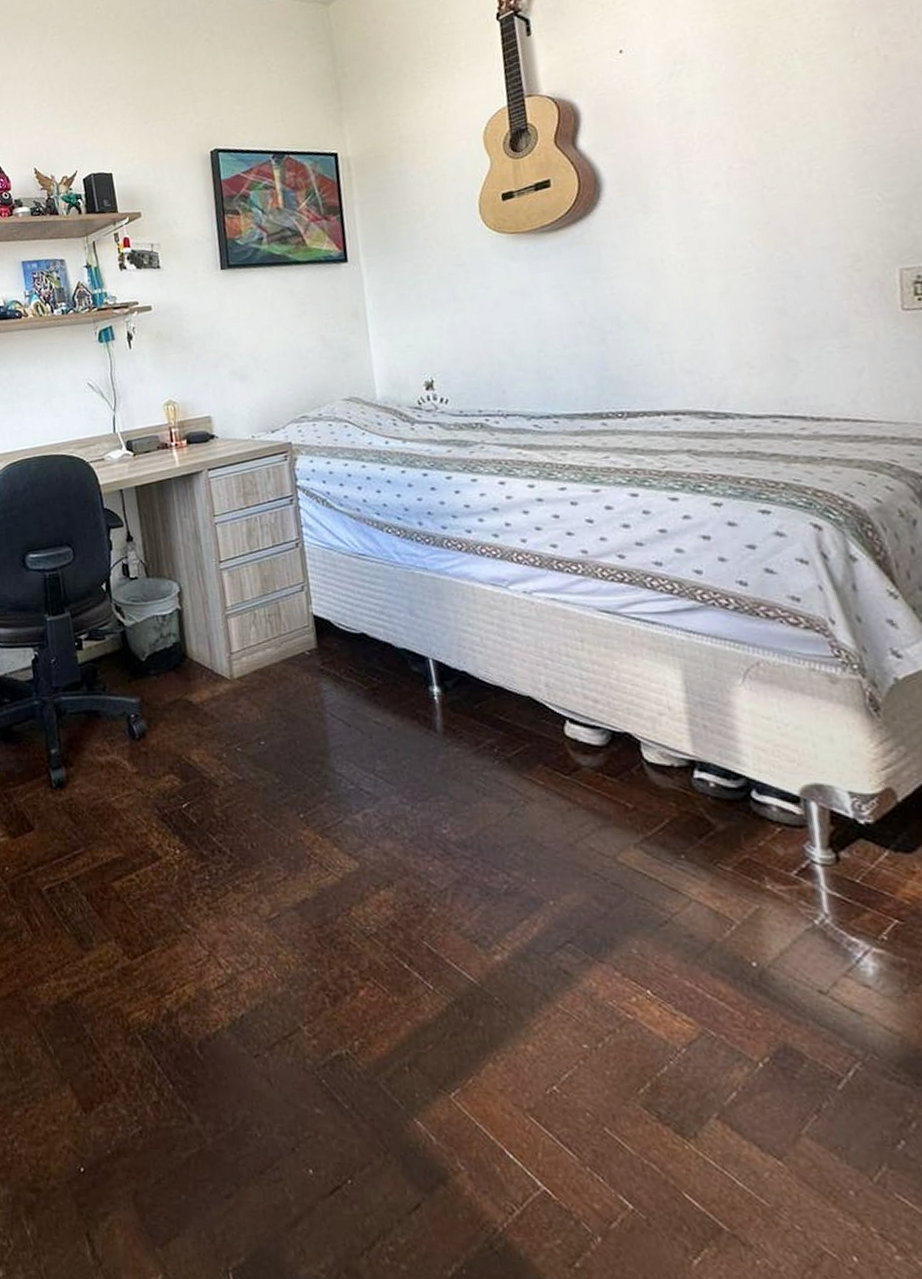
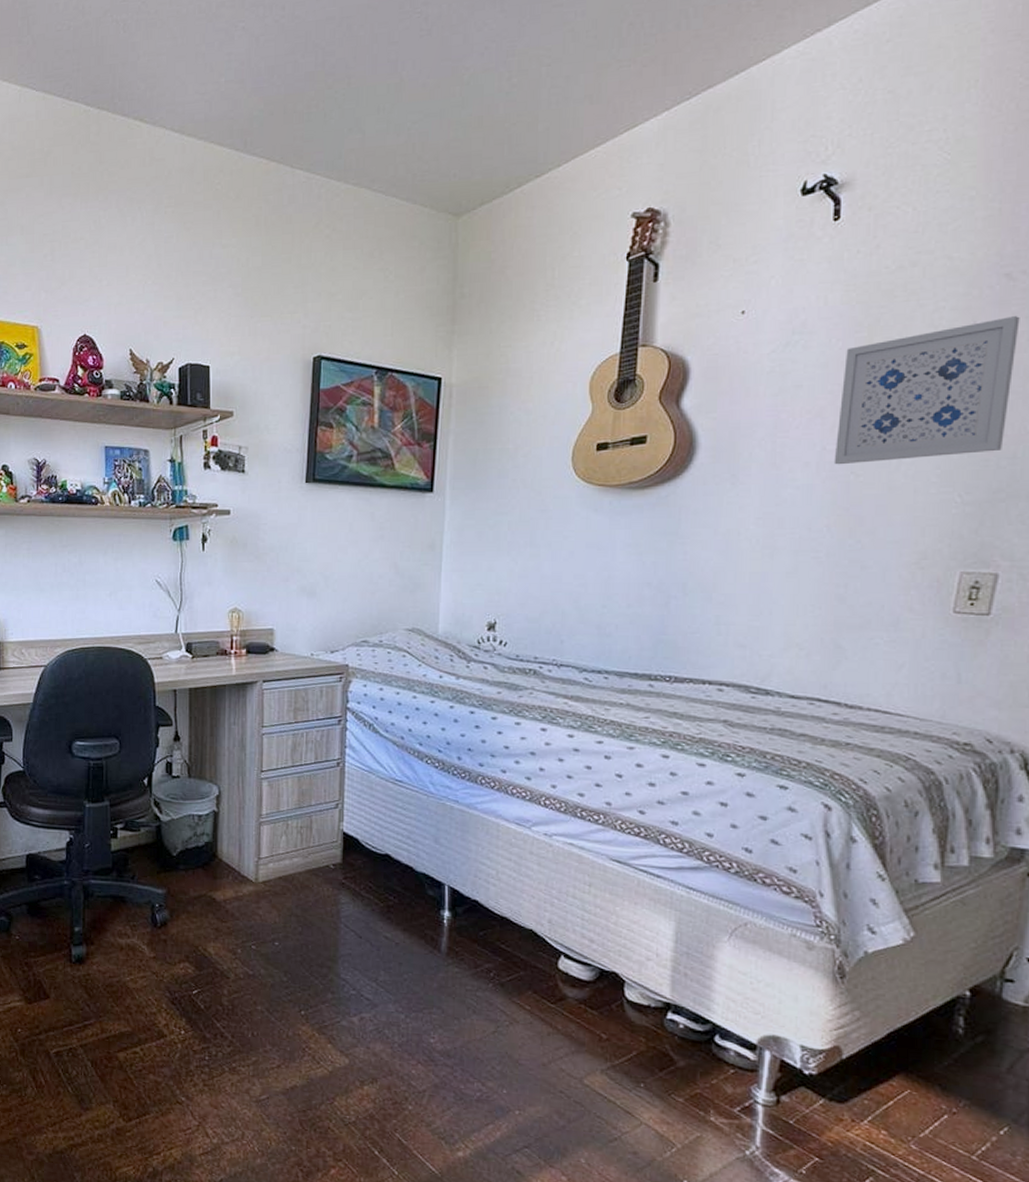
wall art: none [731,16,912,182] -> present [833,316,1020,465]

